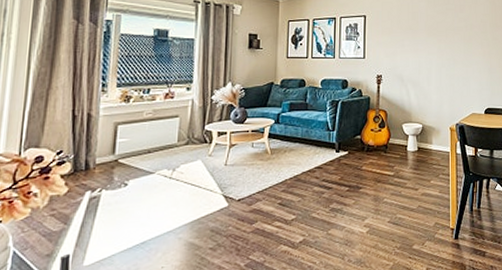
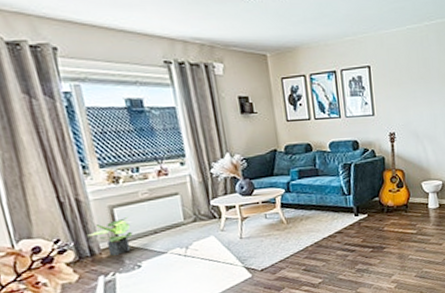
potted plant: none [88,135,130,171] -> present [87,217,133,256]

